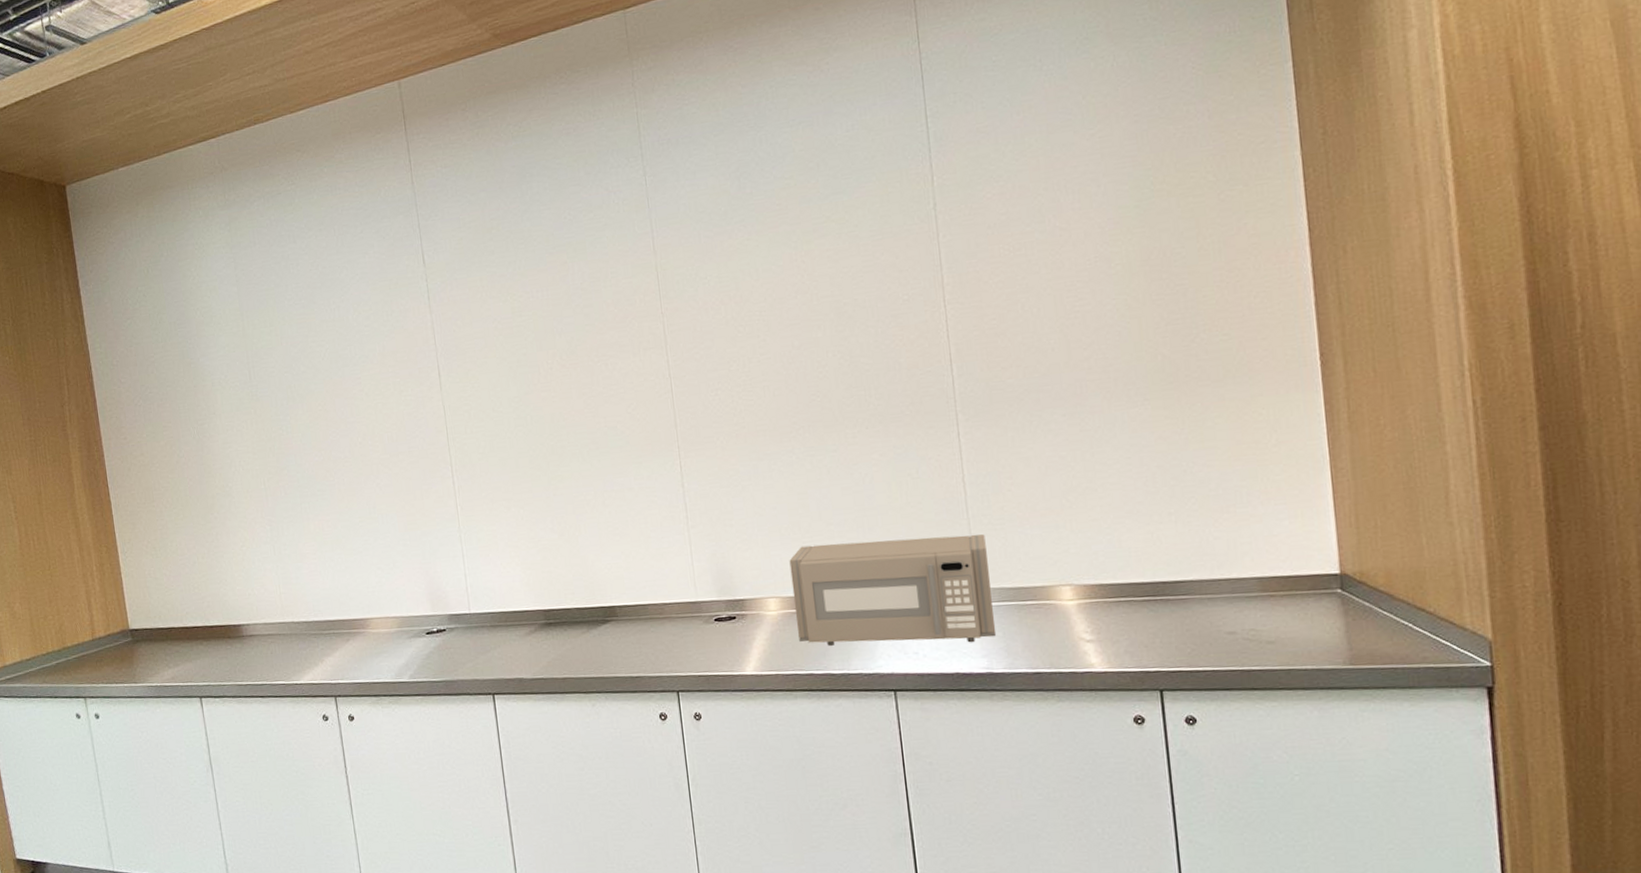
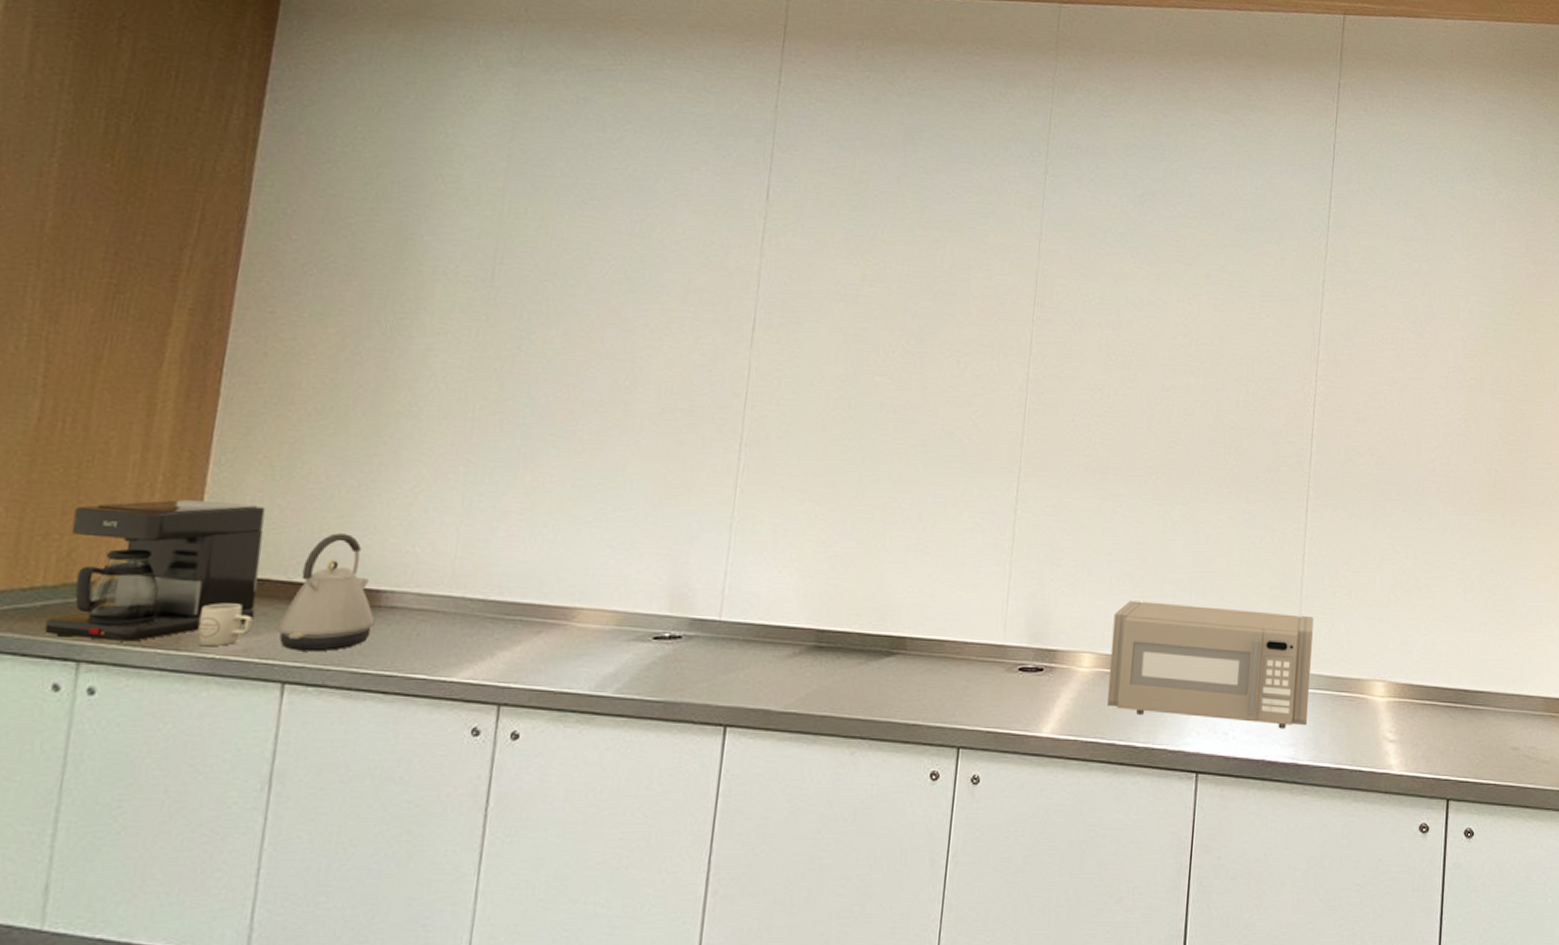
coffee maker: none [55,577,172,682] -> present [44,499,266,642]
mug: none [140,646,173,679] -> present [197,603,254,647]
kettle: none [187,588,243,675] -> present [277,533,375,652]

